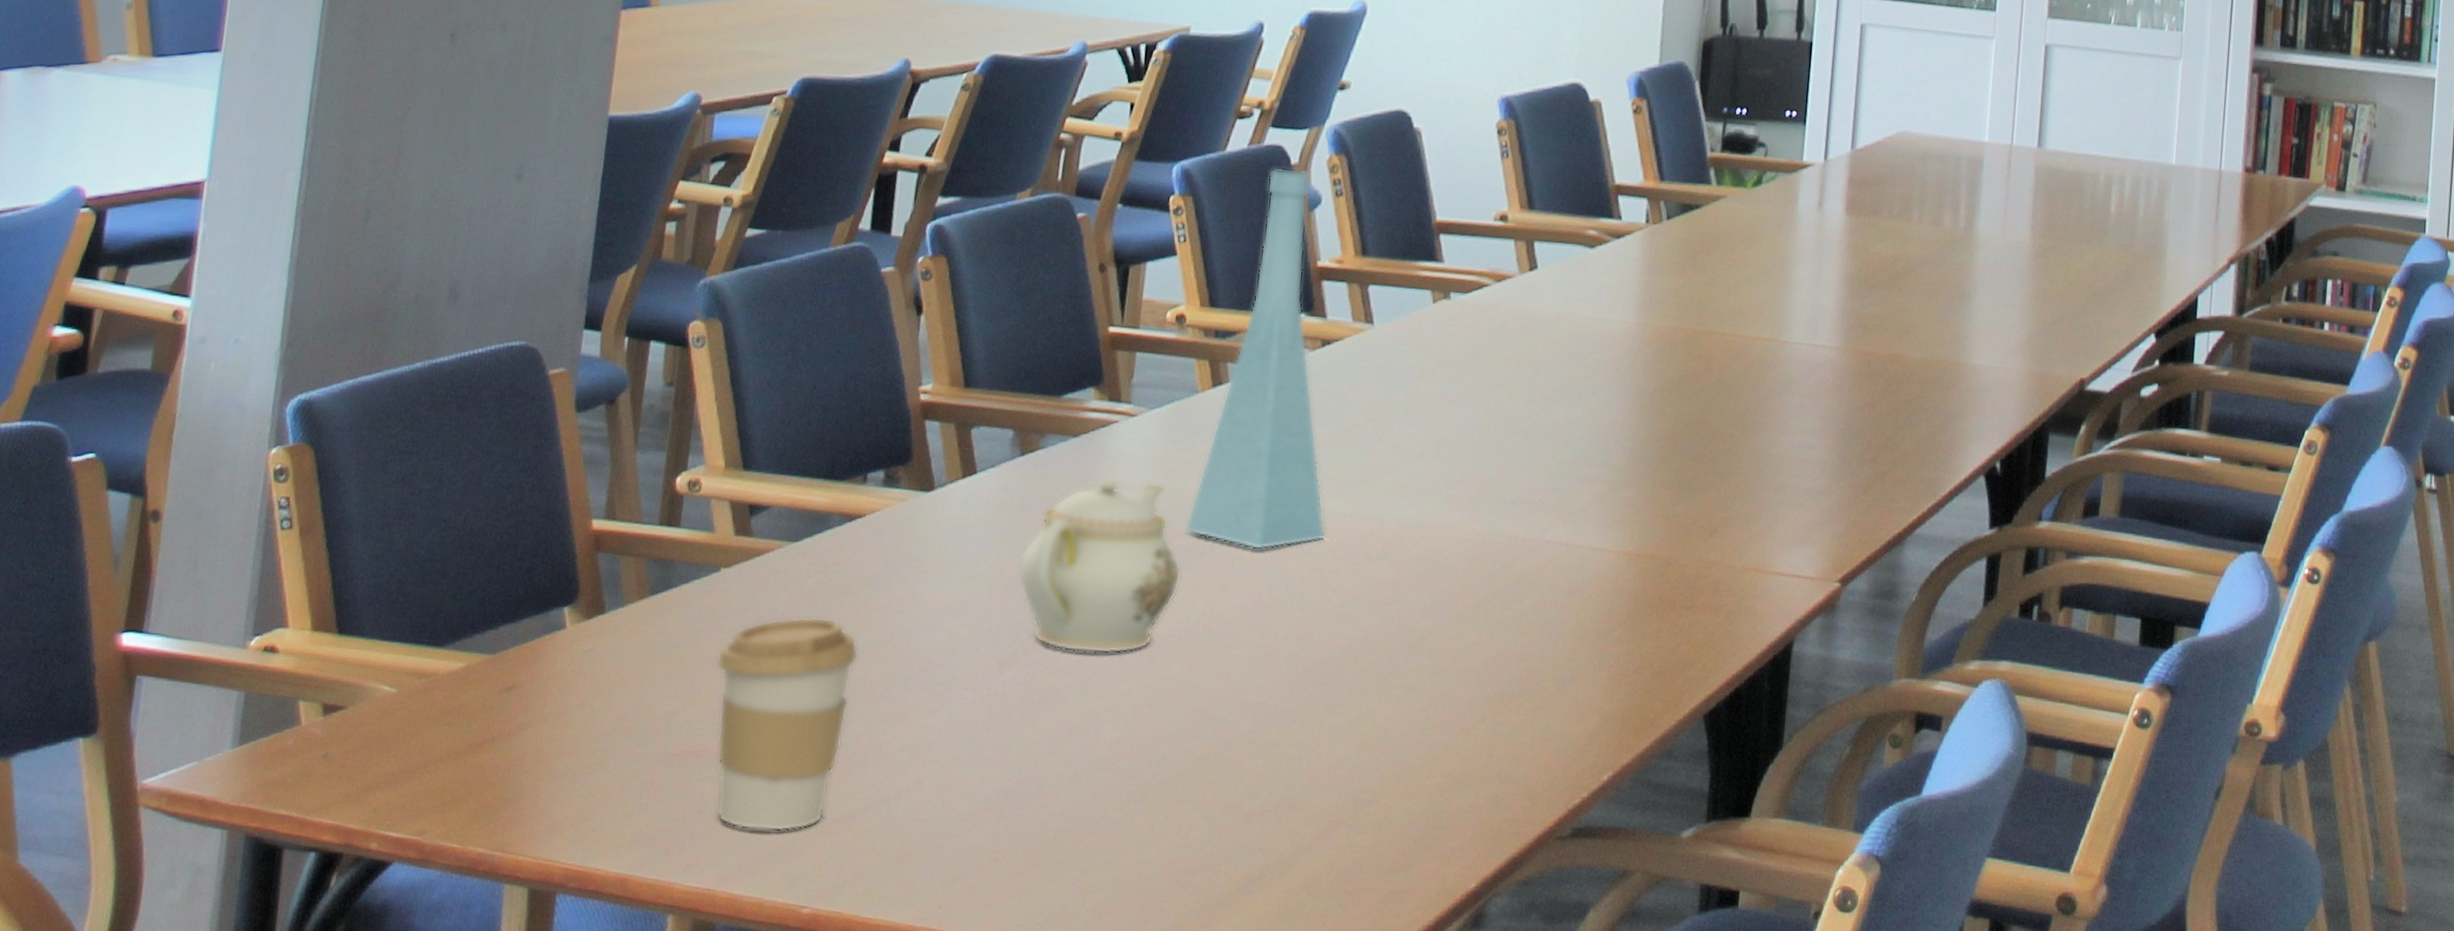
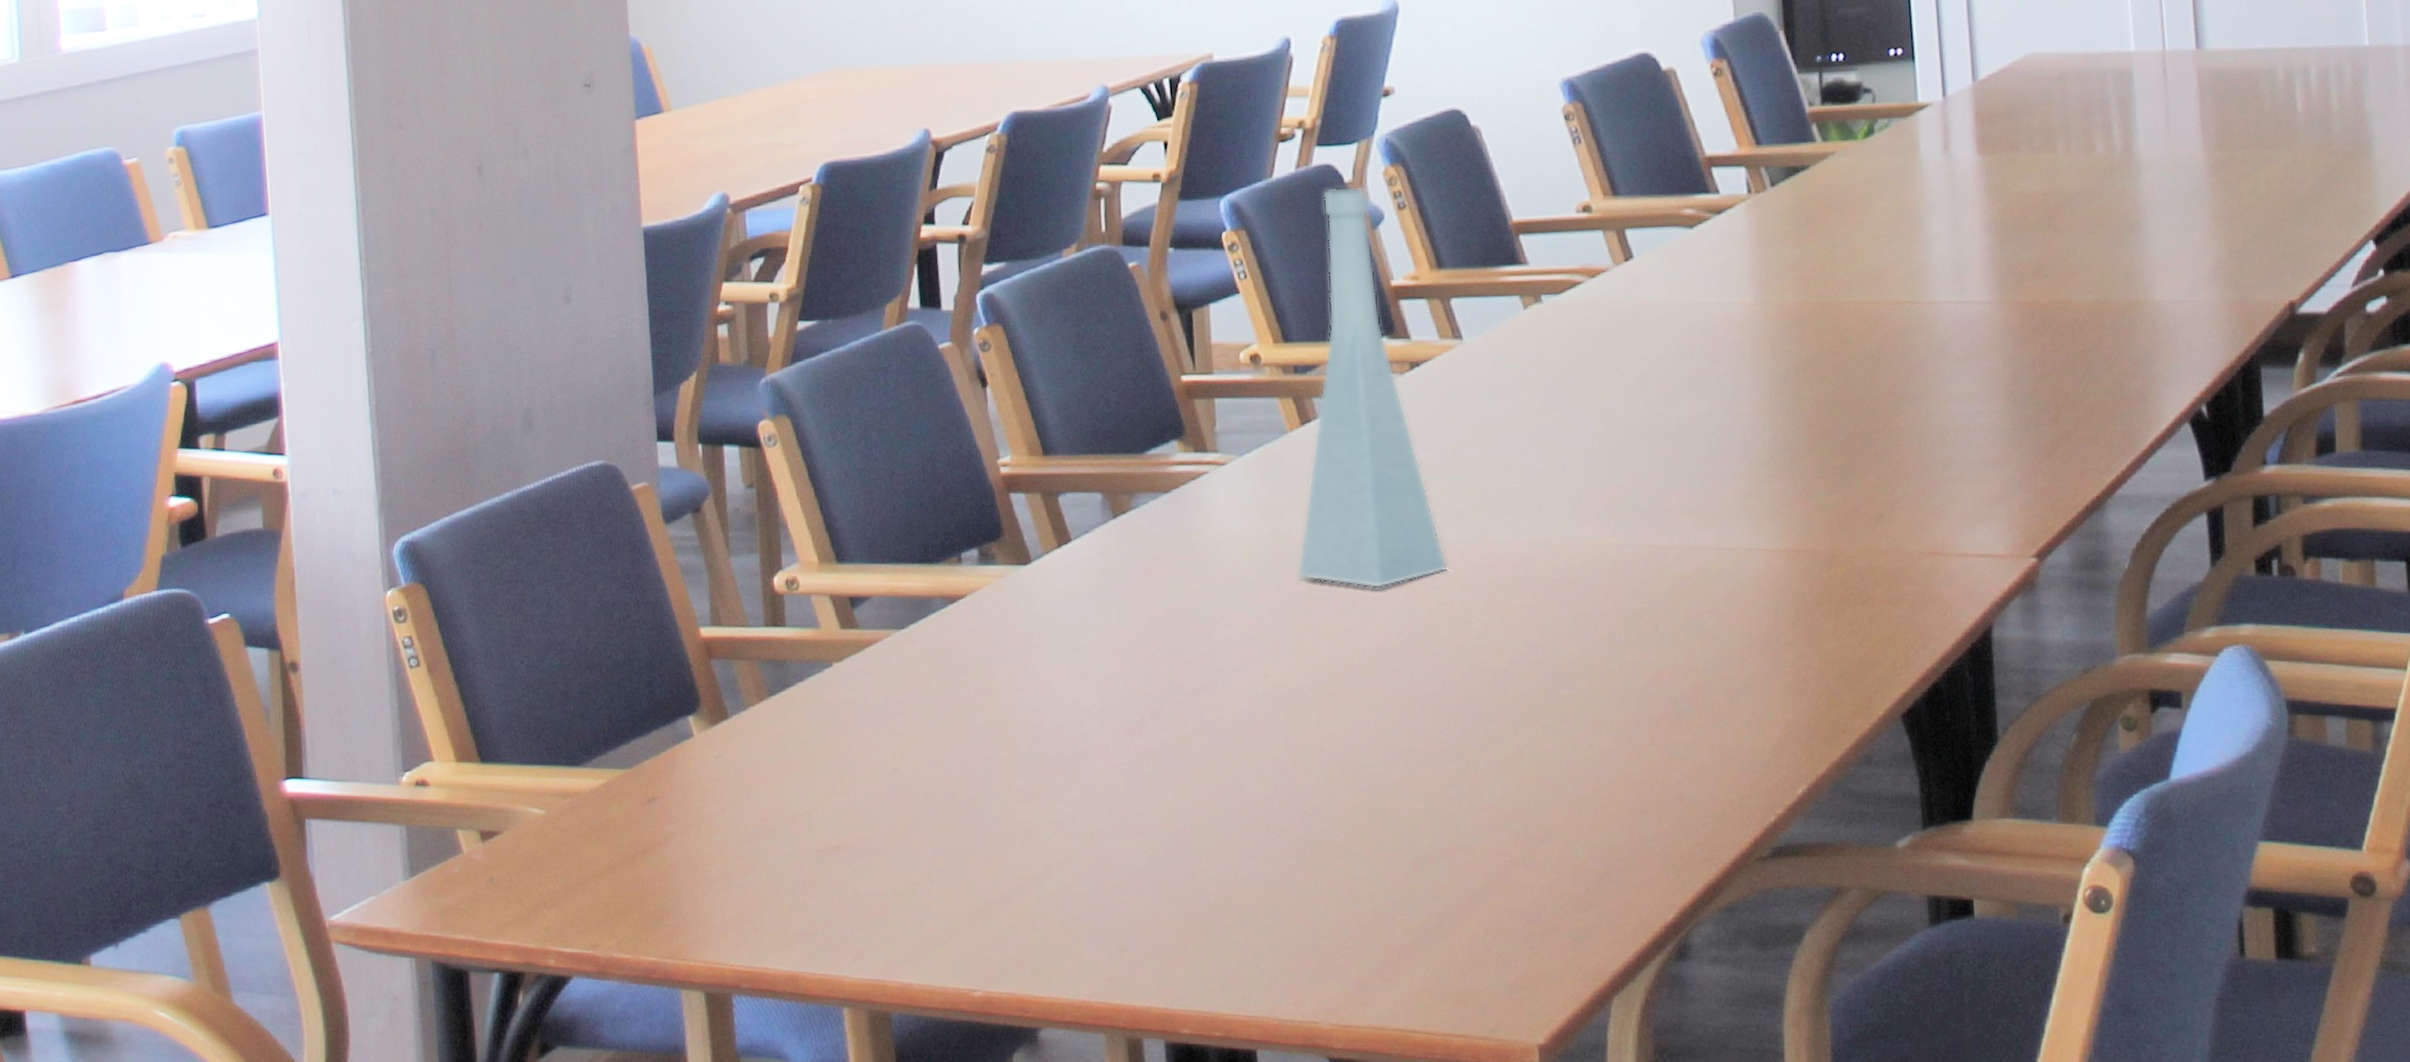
coffee cup: present [715,616,859,832] -> none [844,702,984,919]
teapot: present [1018,477,1181,654] -> none [1130,530,1301,712]

